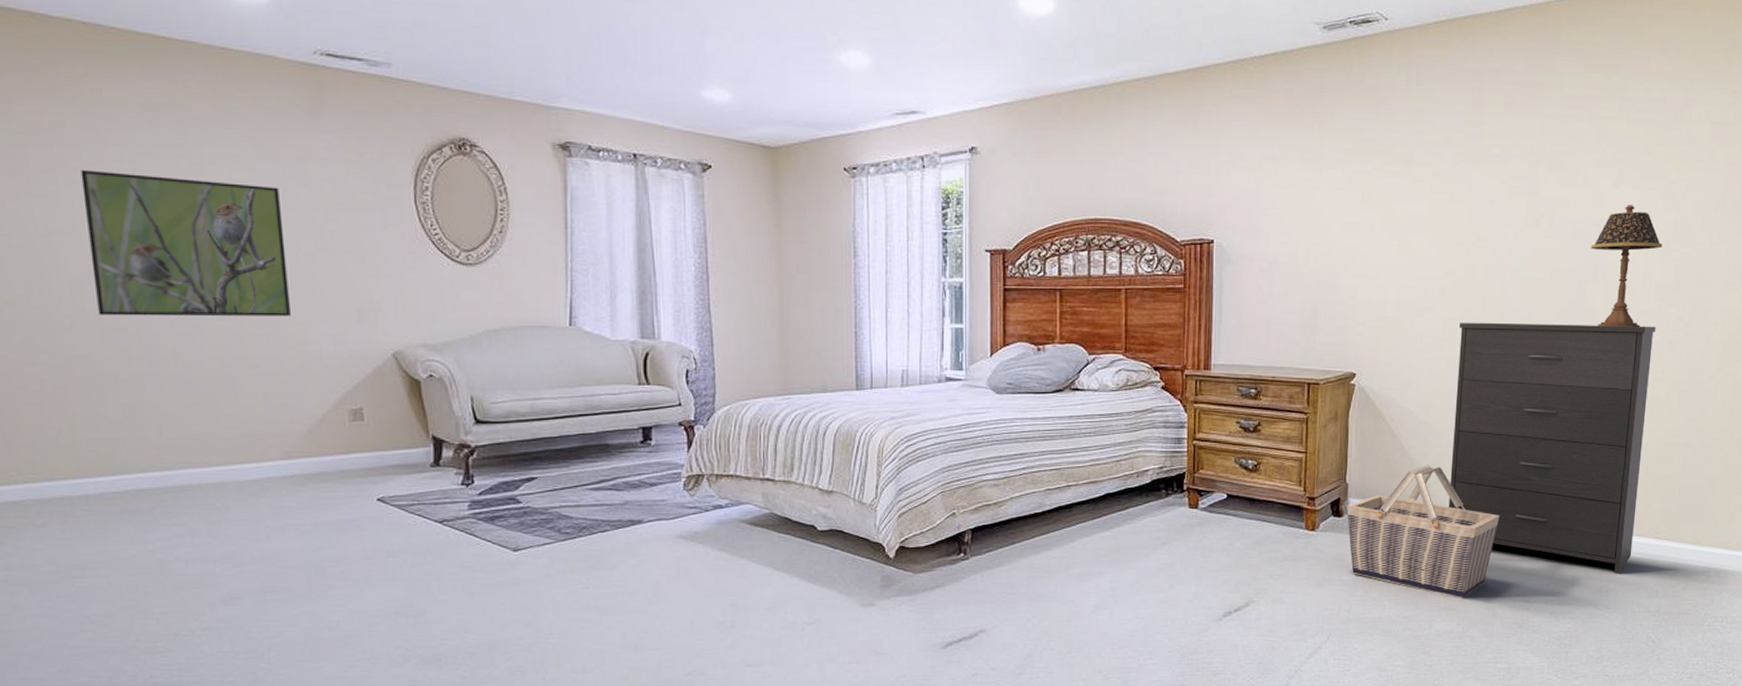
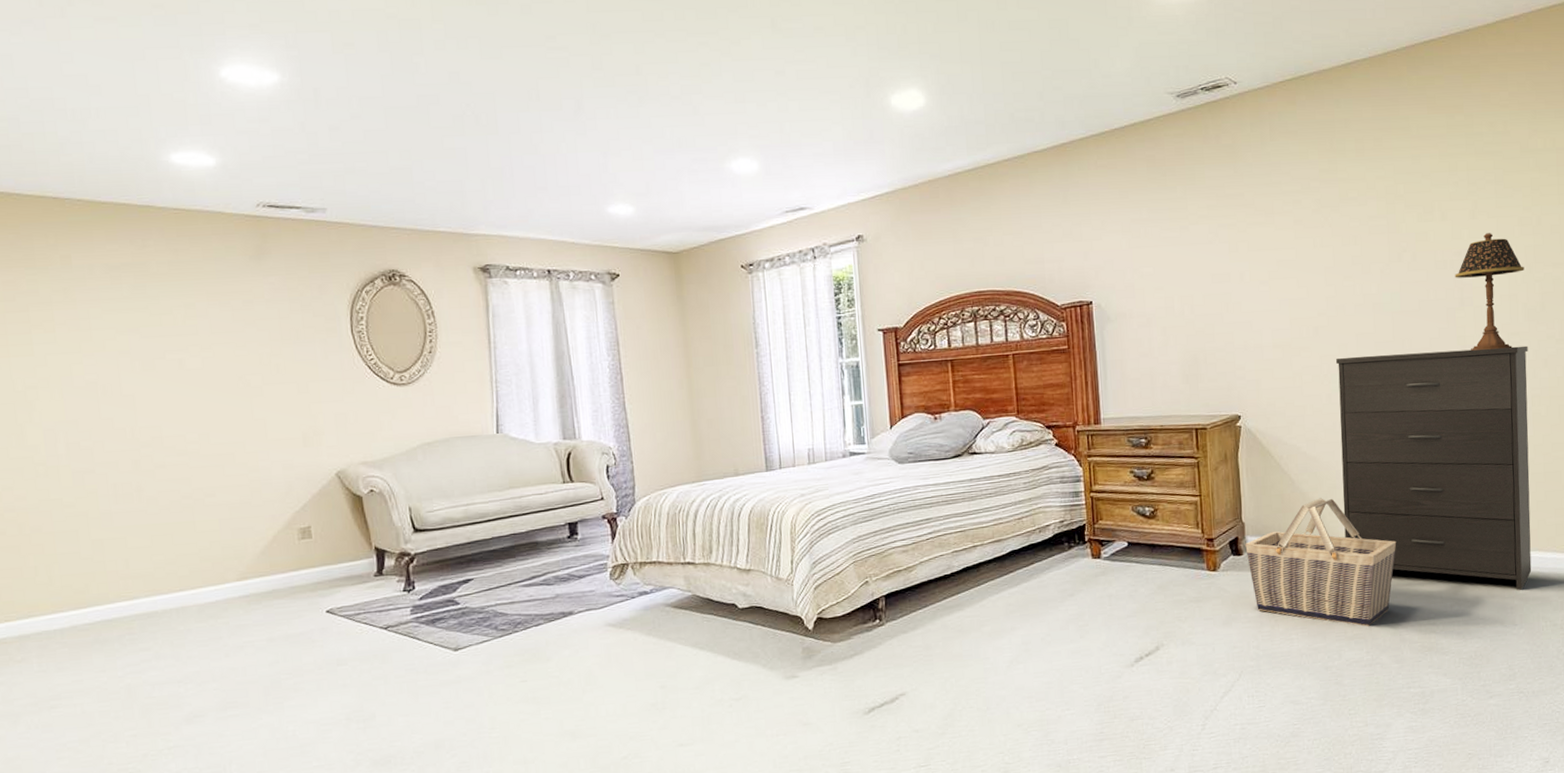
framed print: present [80,169,291,317] -> none [52,328,243,460]

